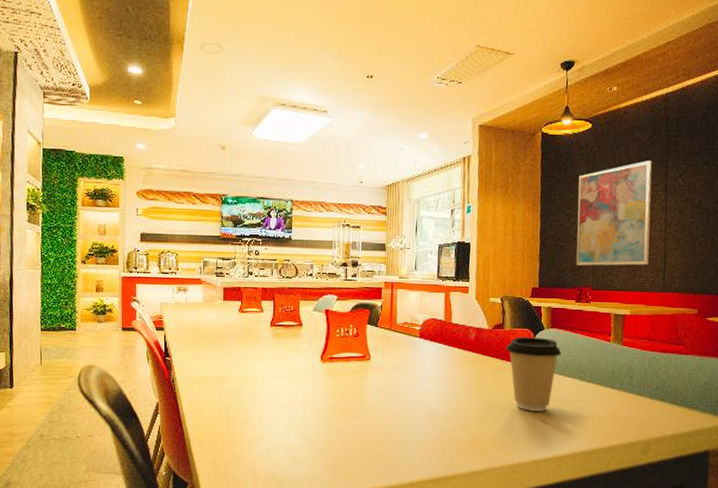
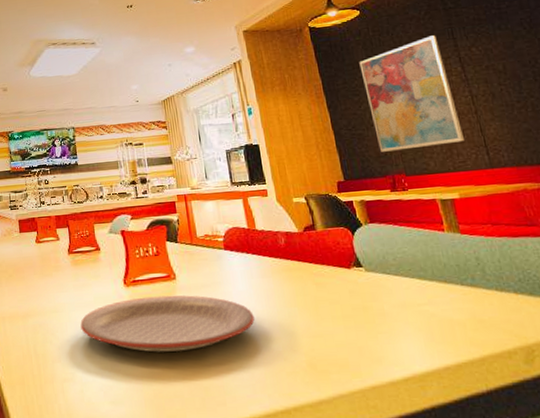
plate: none [274,373,434,423] -> present [80,295,255,352]
coffee cup: present [506,337,562,411] -> none [323,235,391,322]

